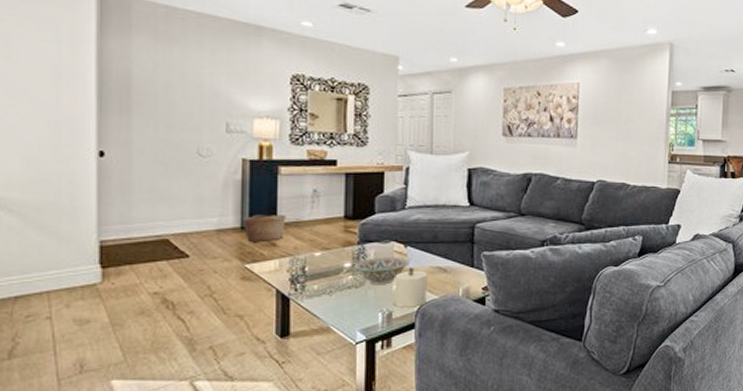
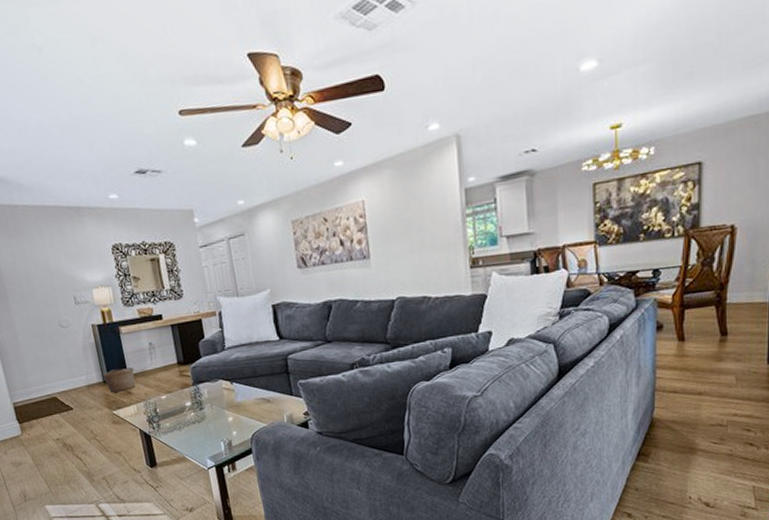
decorative bowl: present [354,256,410,285] -> none [193,392,238,419]
candle: present [394,267,427,308] -> none [228,401,258,437]

